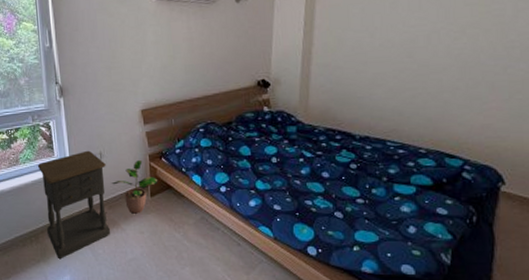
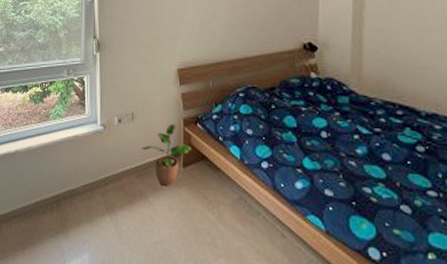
nightstand: present [37,150,111,258] -> none [67,109,138,232]

